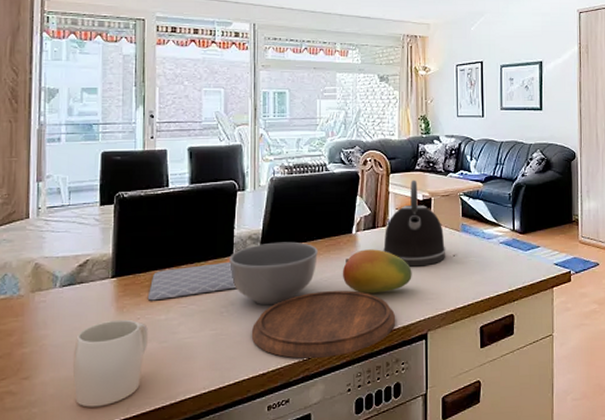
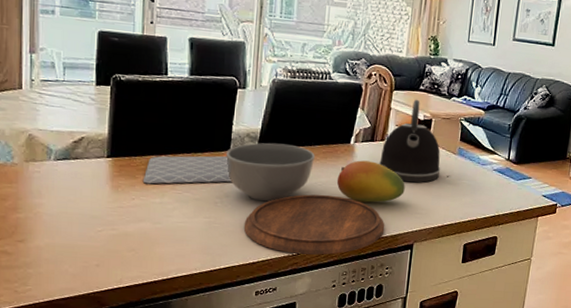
mug: present [72,319,149,407] -> none [67,197,143,275]

